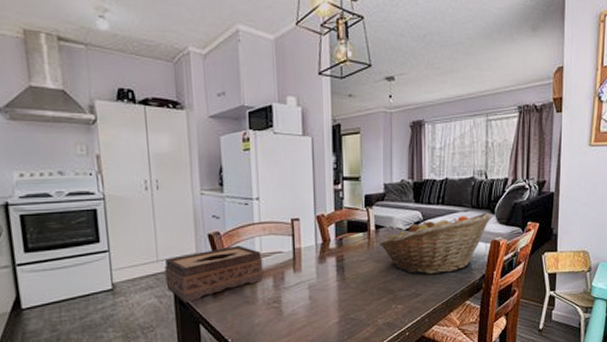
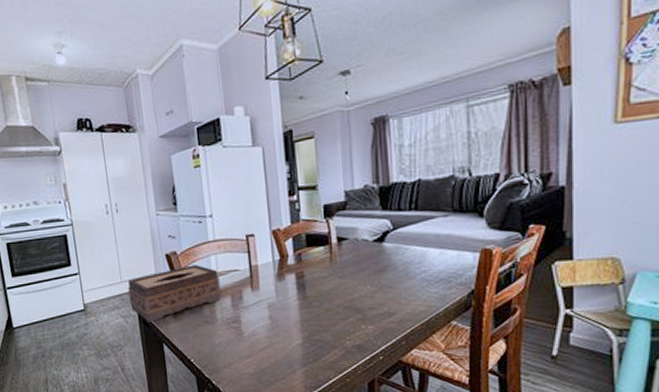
fruit basket: present [378,212,492,274] -> none [342,216,481,291]

